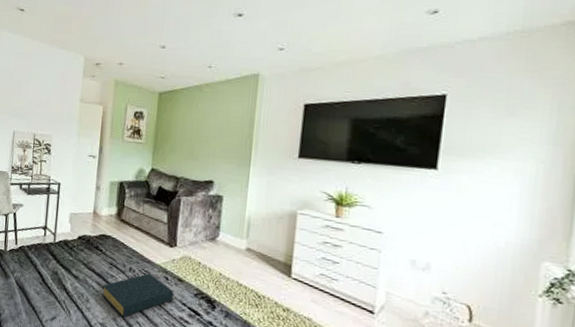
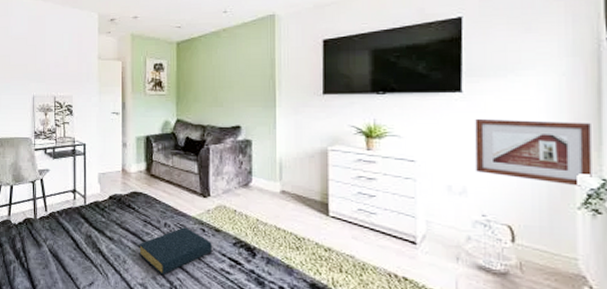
picture frame: none [442,197,563,275] -> present [475,118,592,186]

